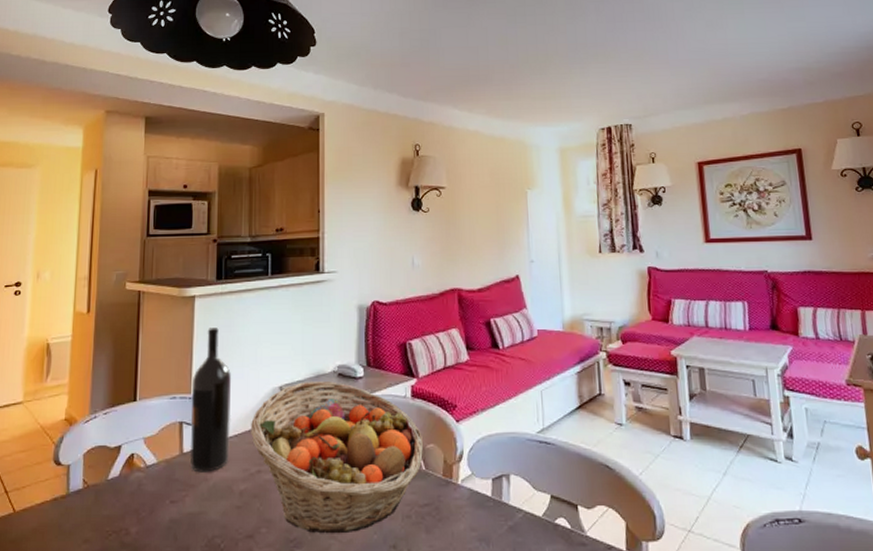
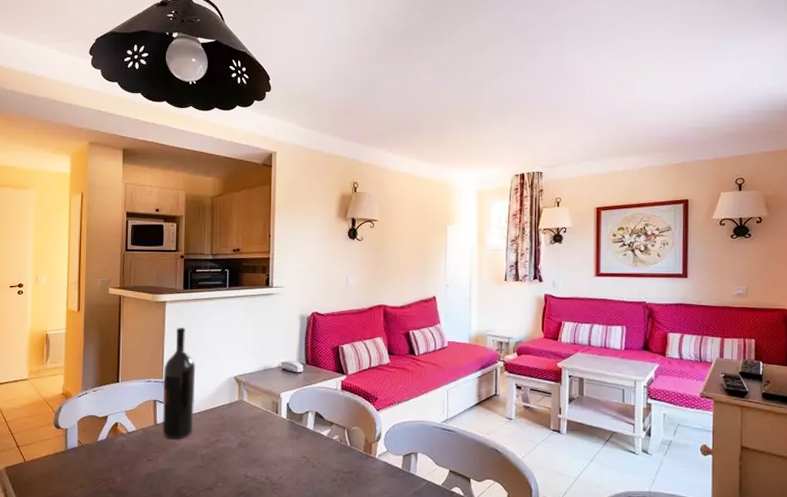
fruit basket: present [251,380,424,534] -> none [211,373,350,491]

